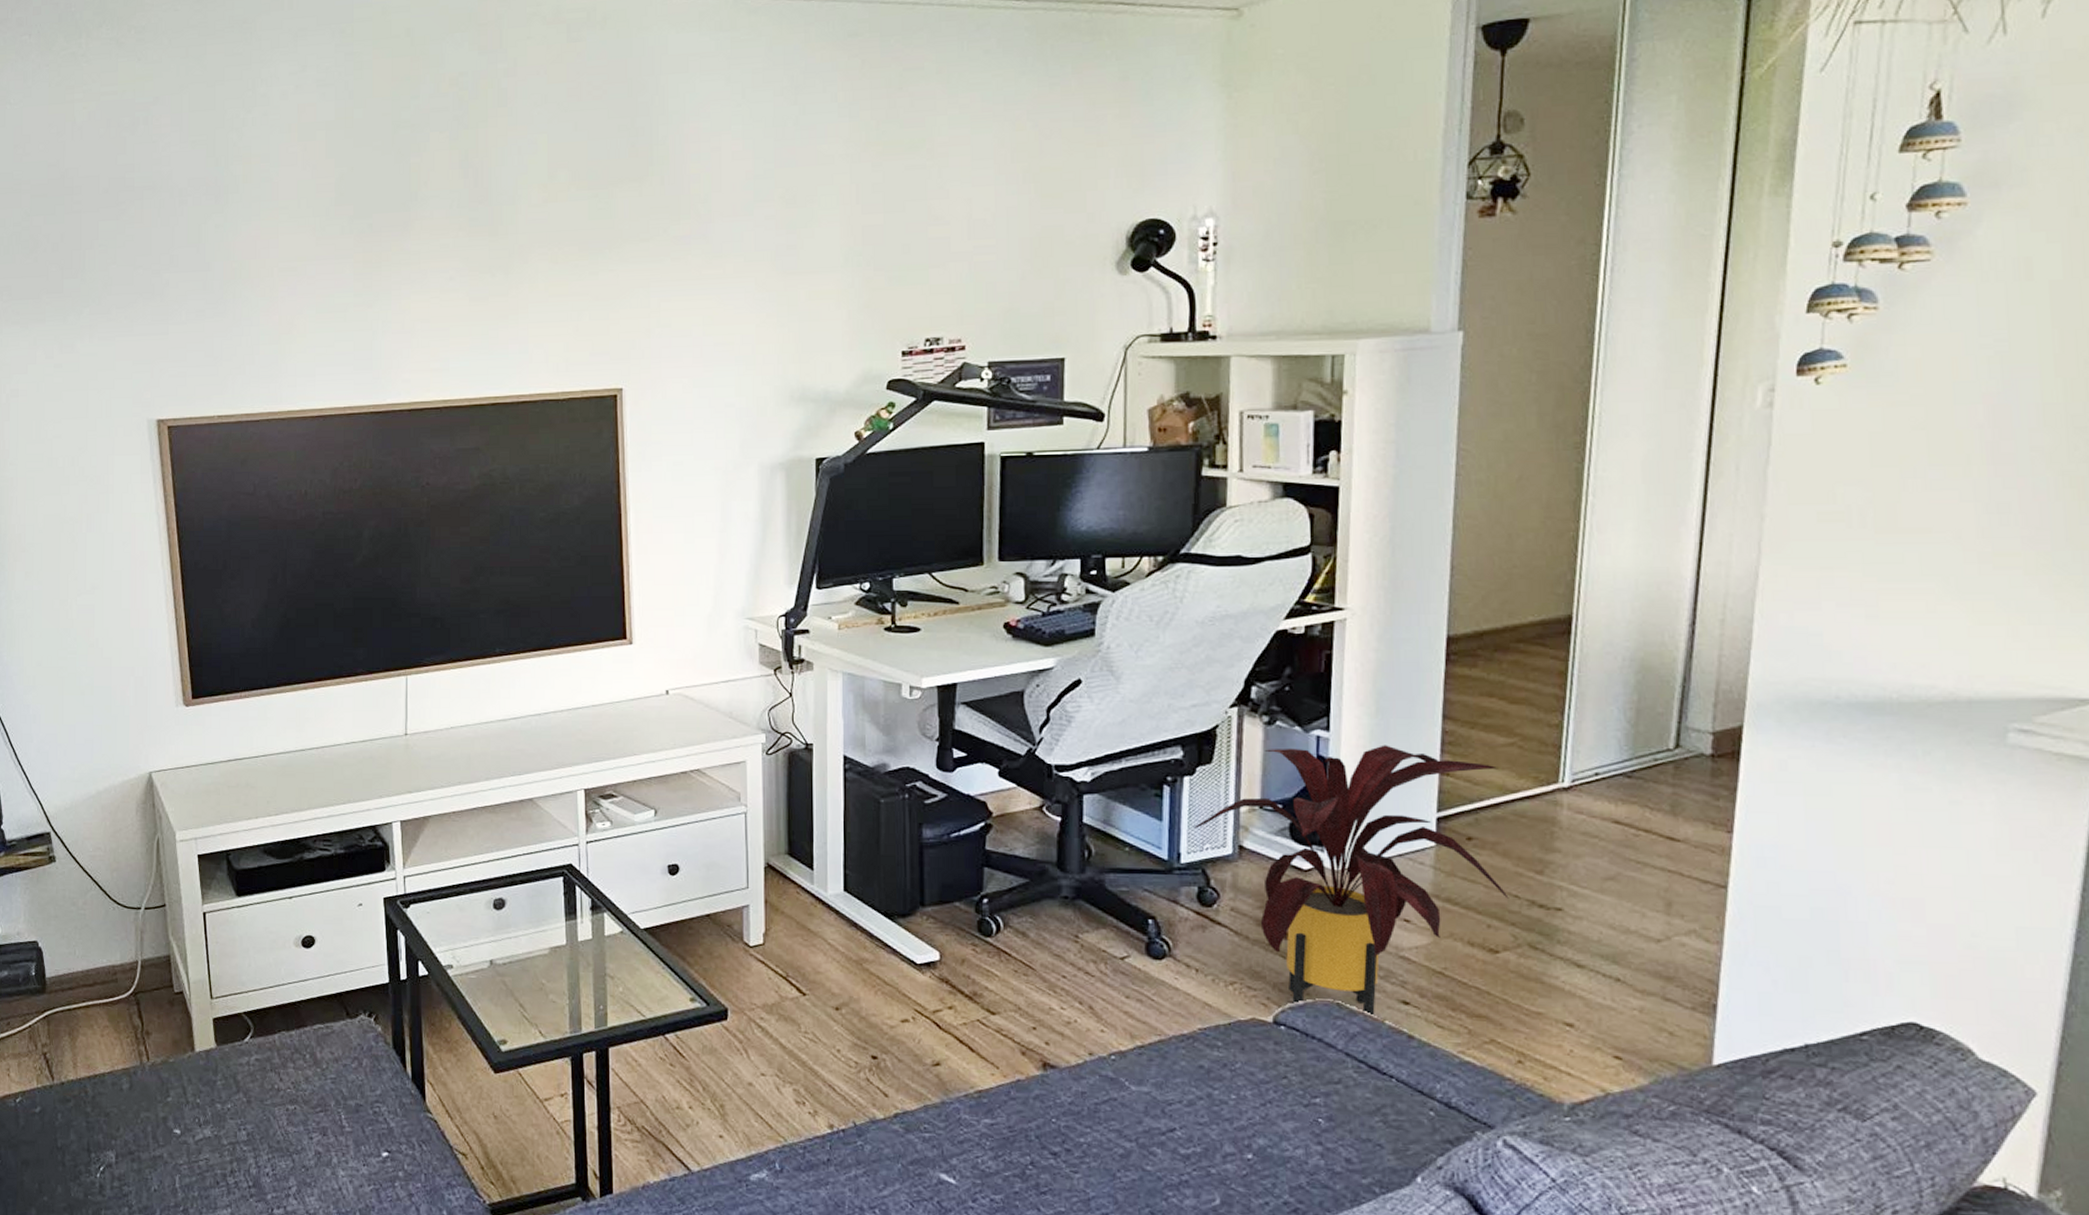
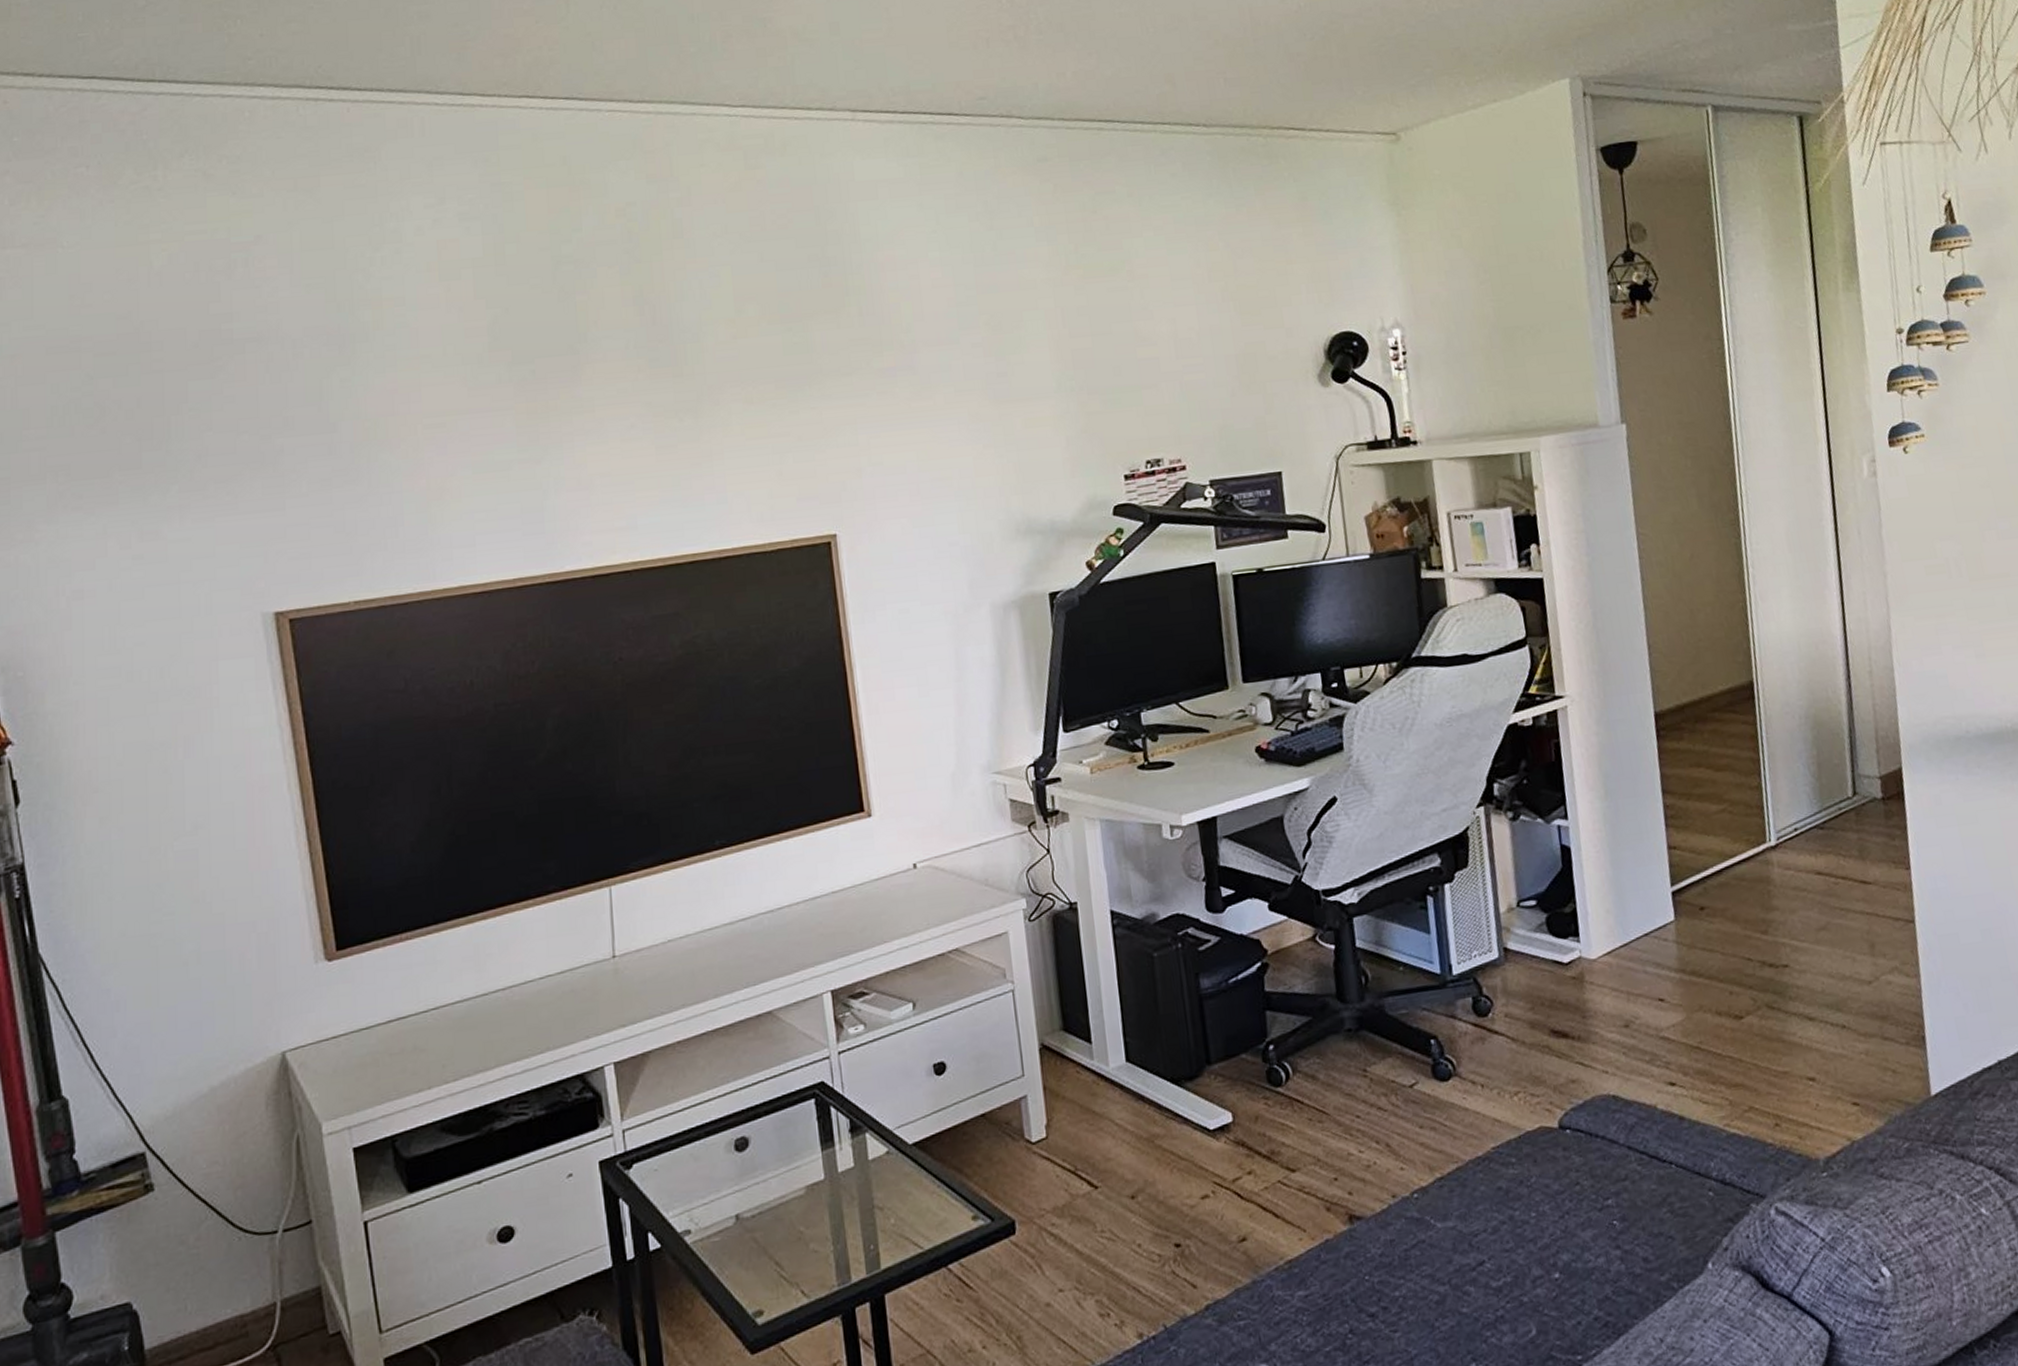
house plant: present [1192,745,1509,1014] -> none [1459,826,1743,1104]

